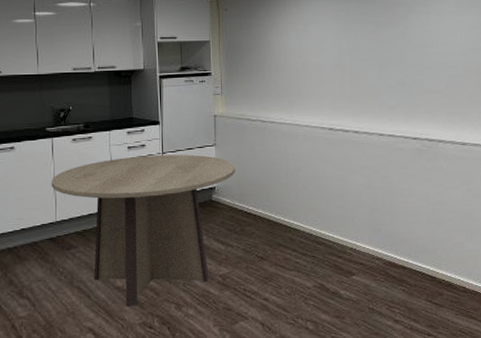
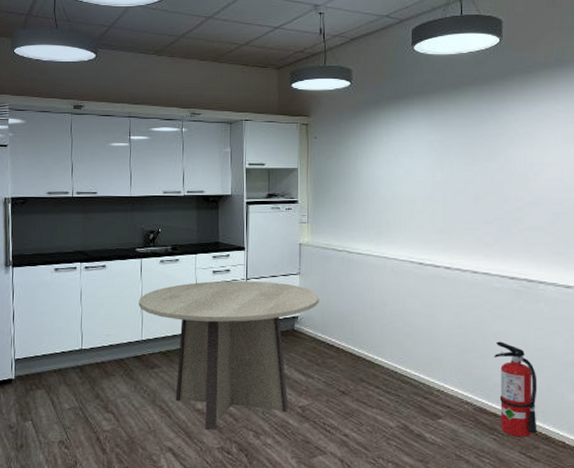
fire extinguisher: none [401,198,441,286] -> present [494,341,537,437]

